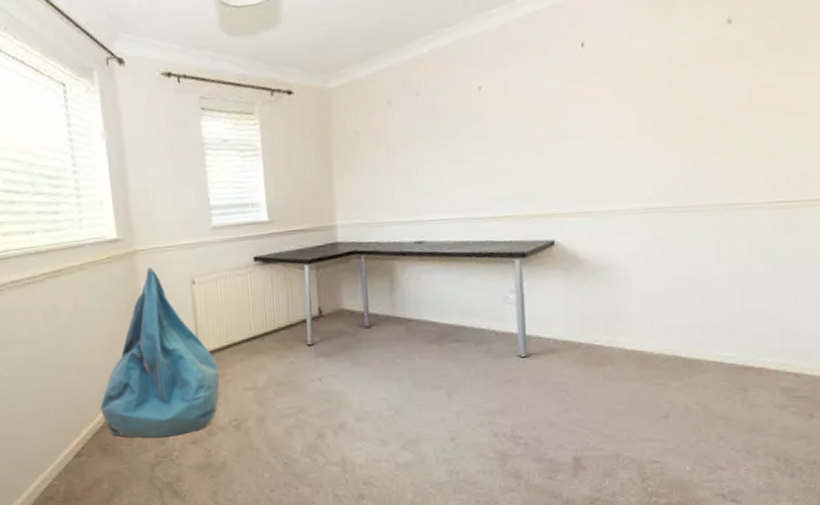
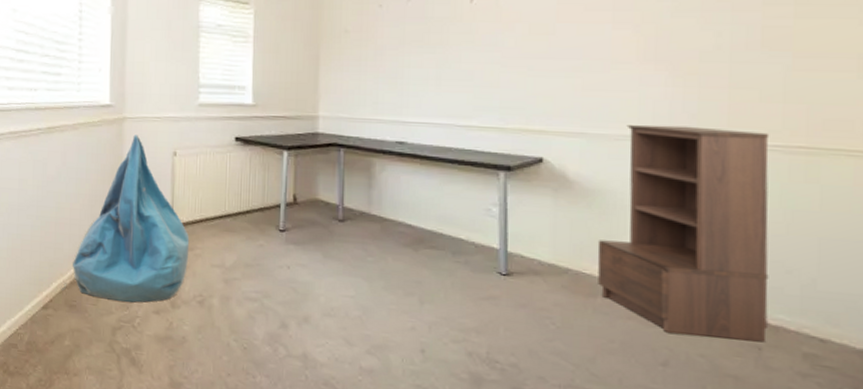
bookshelf: none [606,191,755,389] -> present [597,124,770,343]

